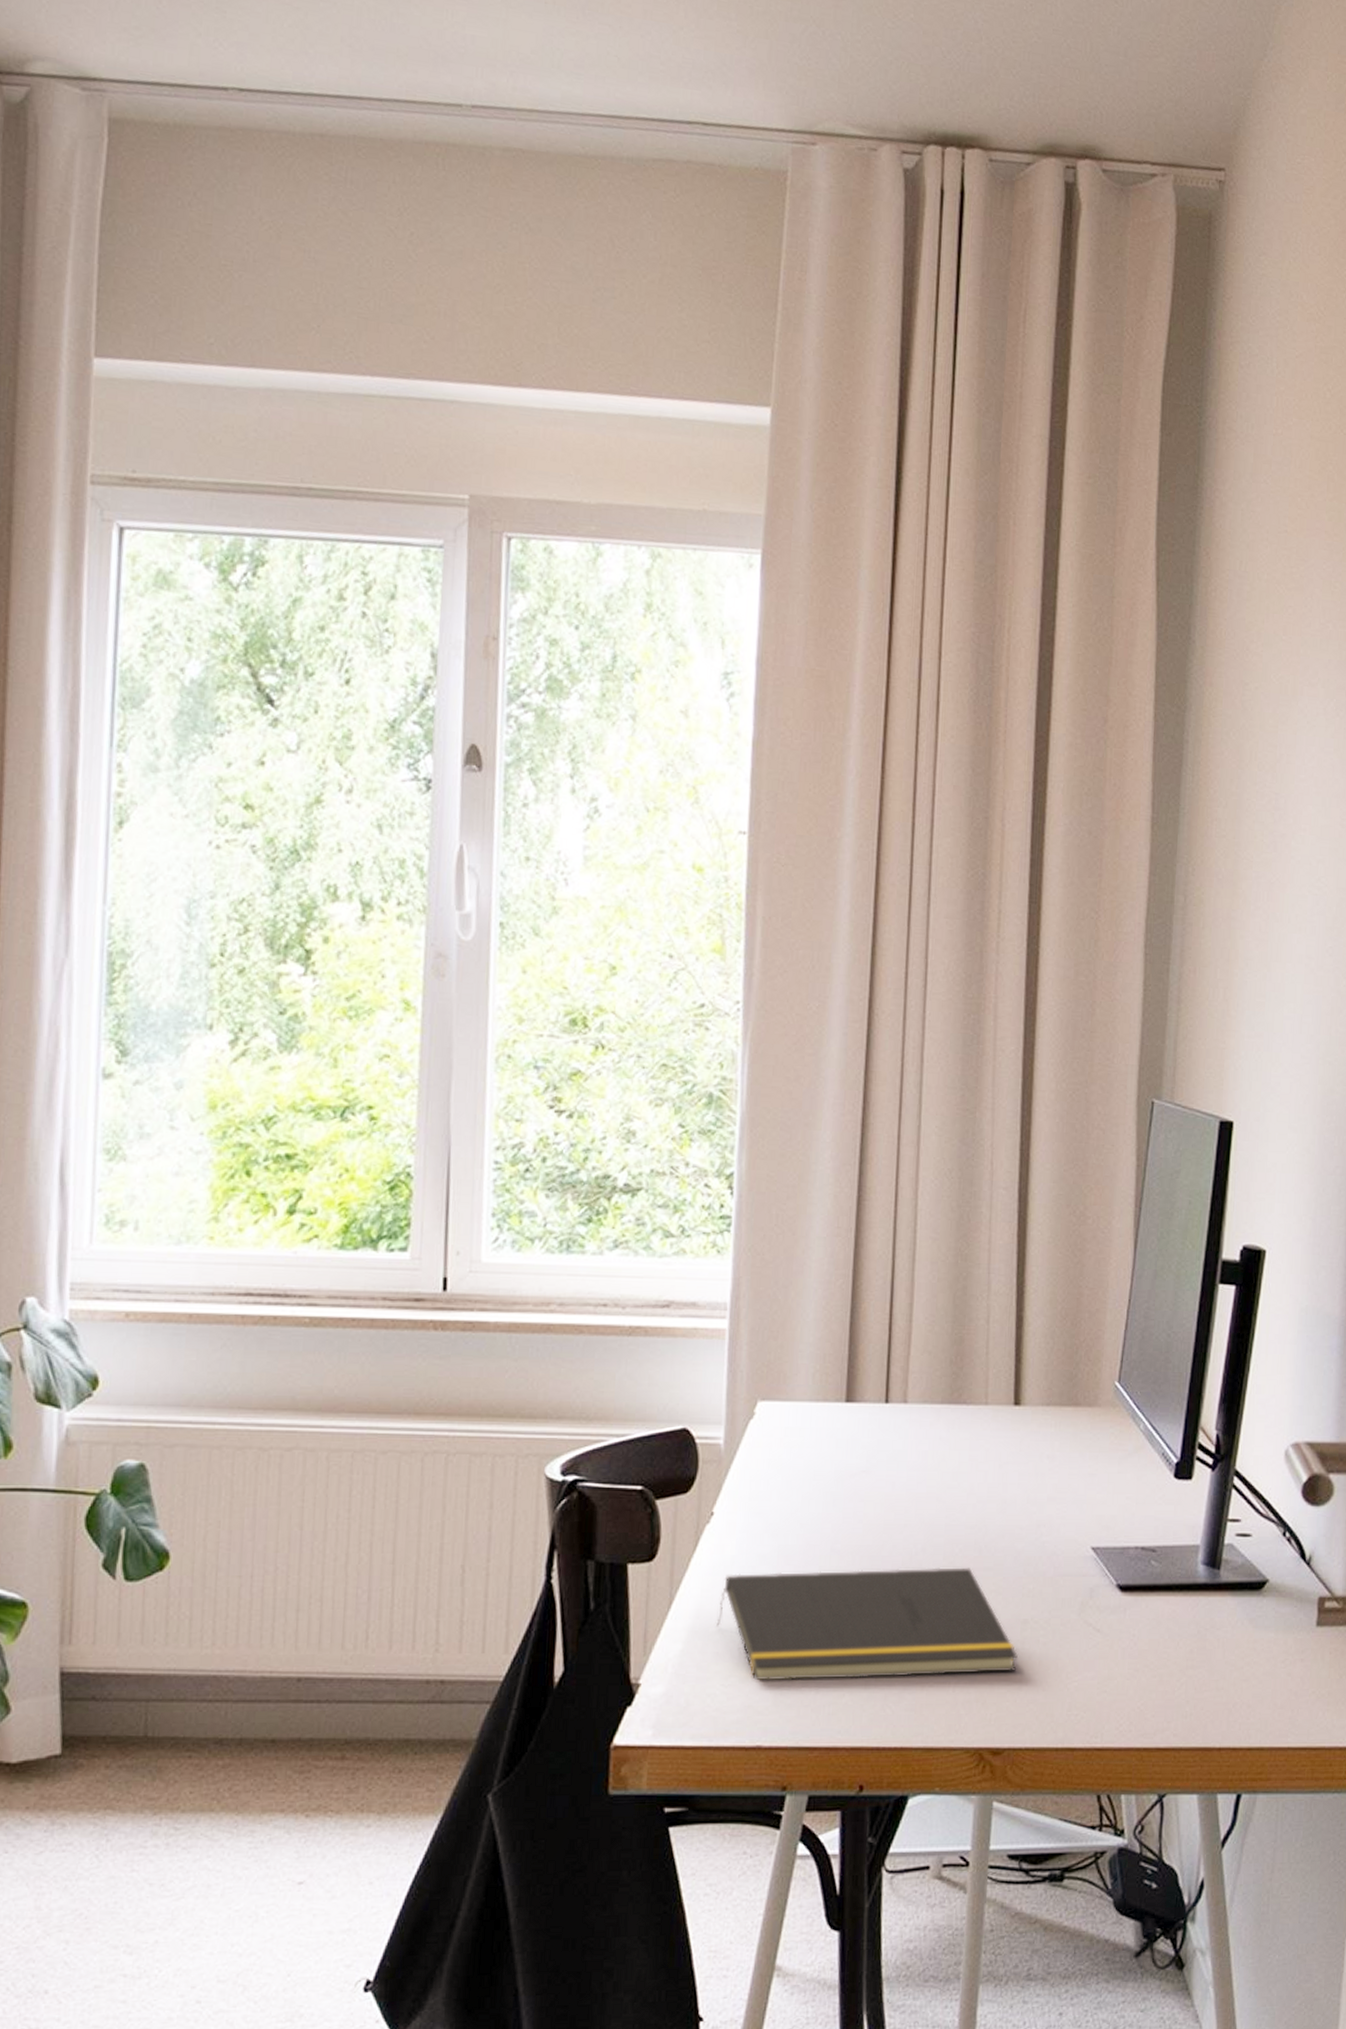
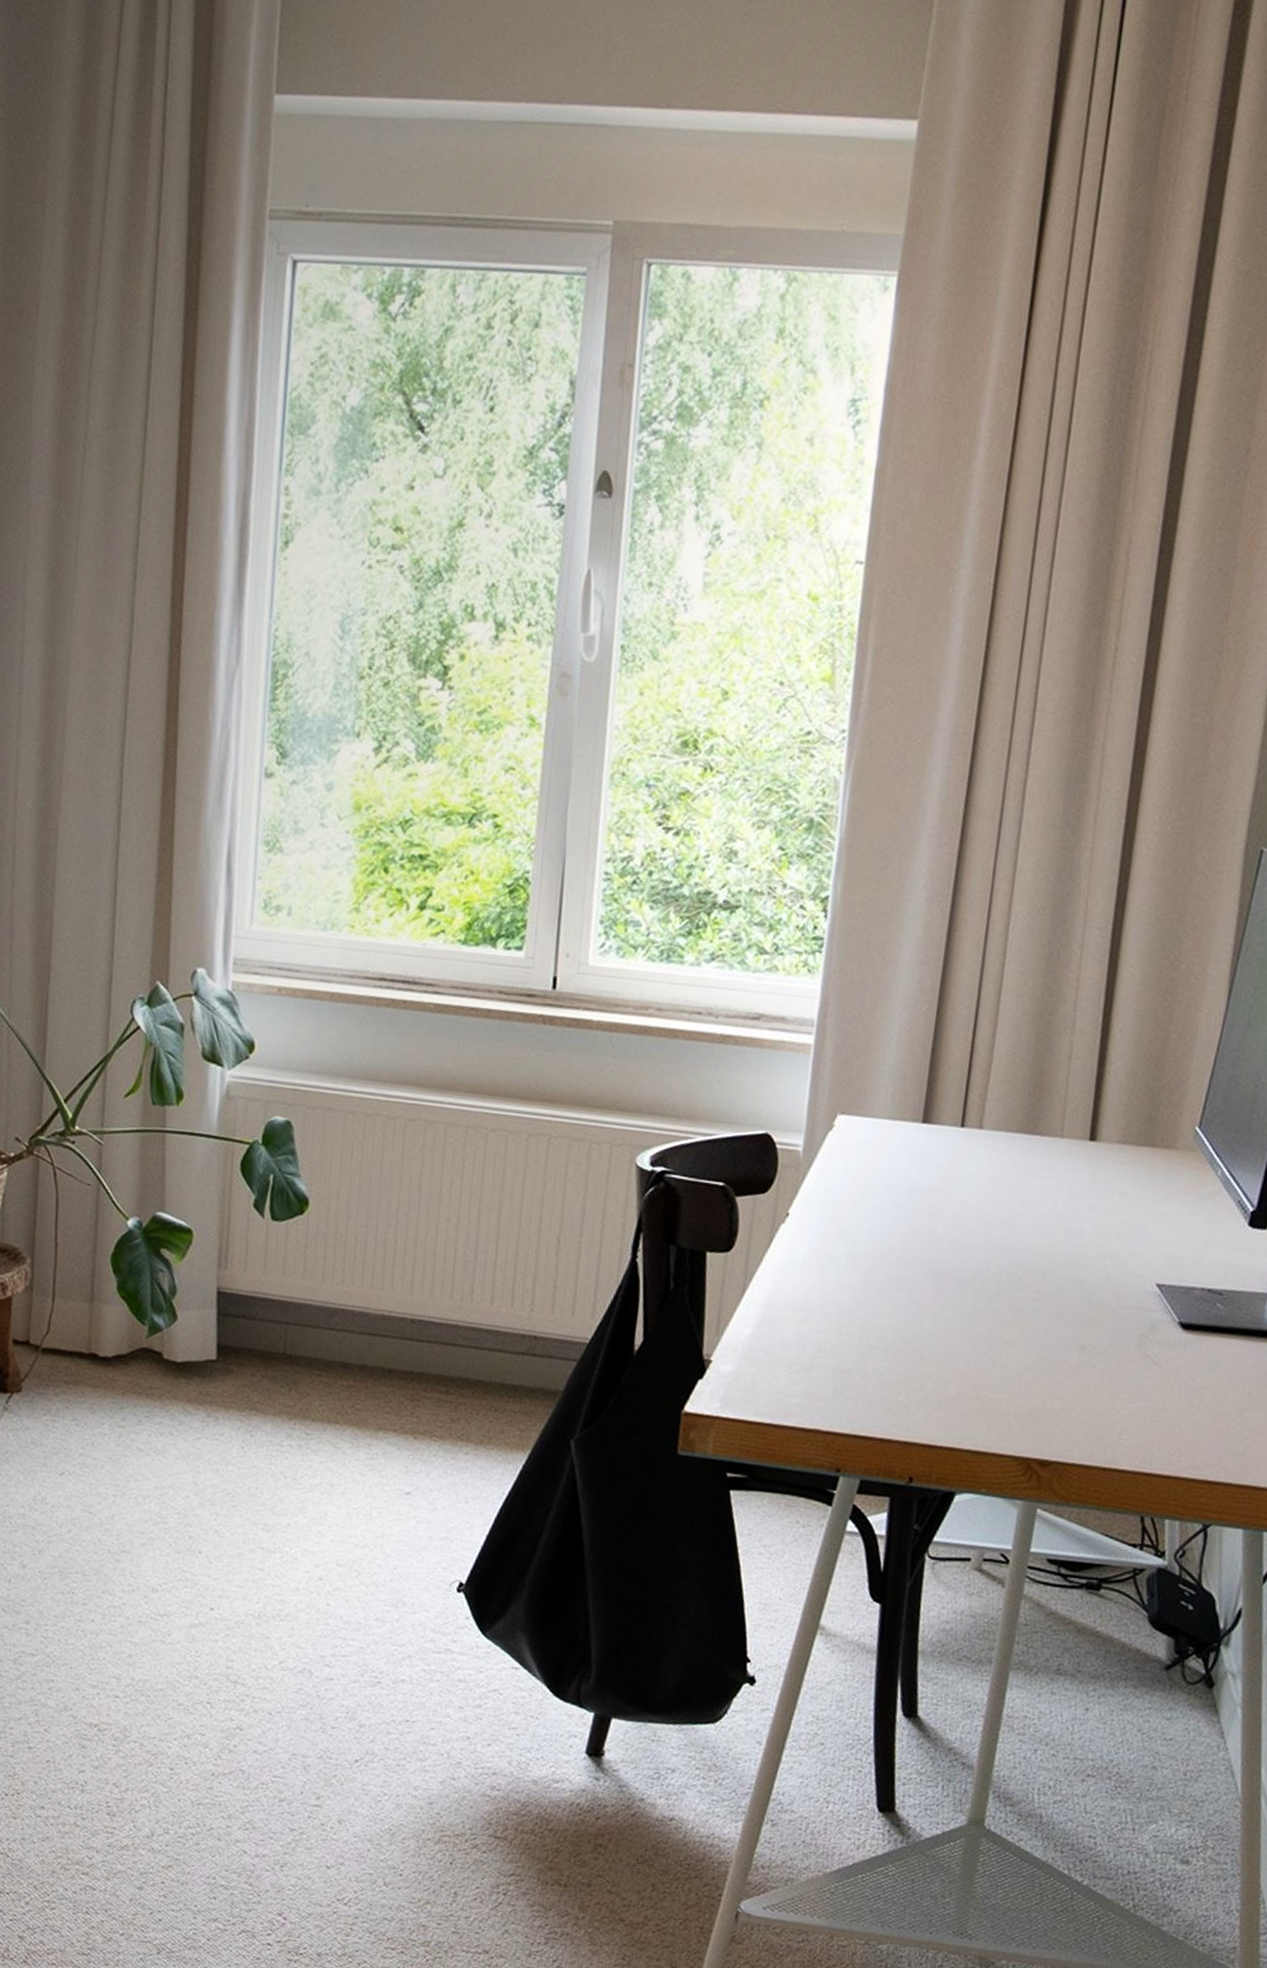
notepad: present [716,1567,1018,1681] -> none [785,1271,1073,1393]

